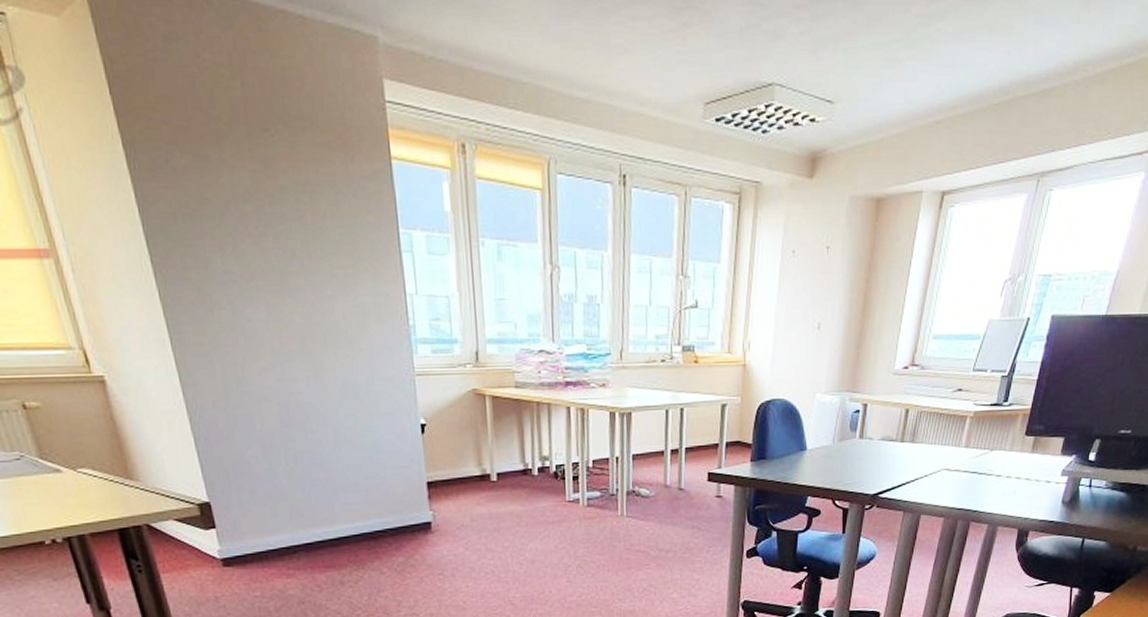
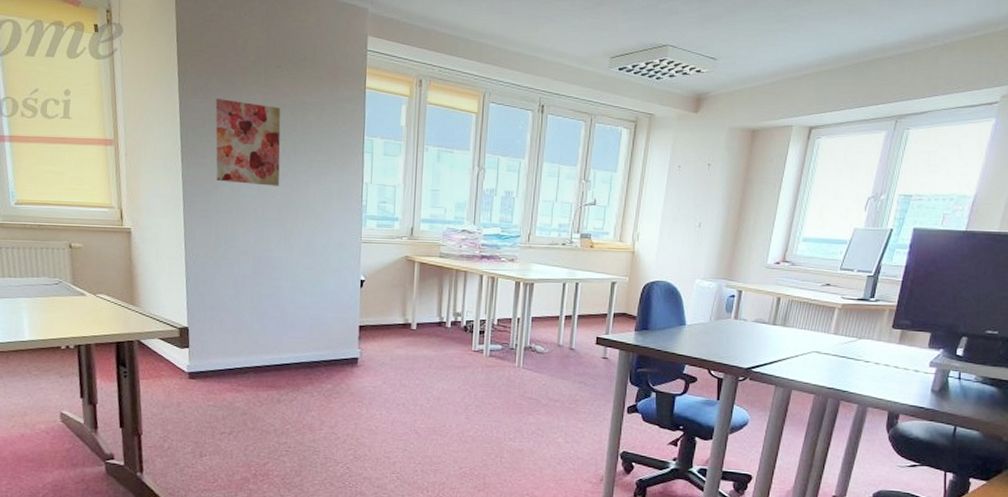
wall art: none [185,182,296,306] -> present [215,99,281,186]

